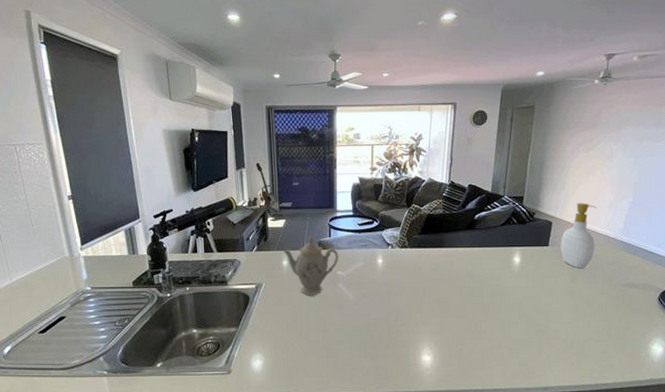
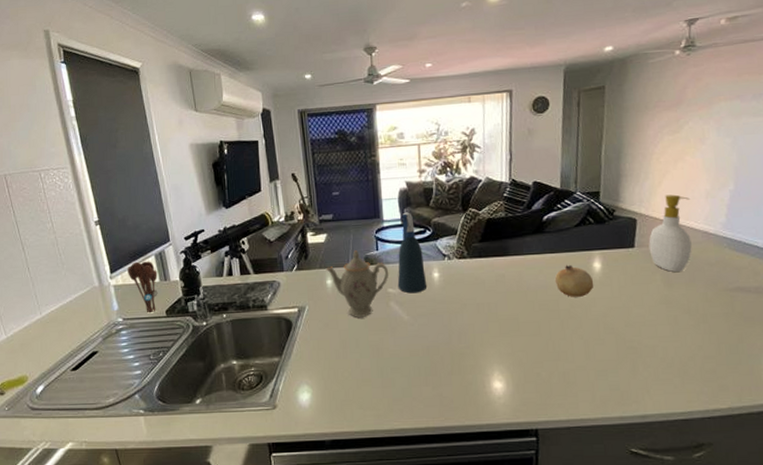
utensil holder: none [98,235,126,284] -> present [127,261,158,314]
spray bottle: none [346,204,372,276] -> present [397,212,427,294]
fruit: none [481,257,513,286] -> present [554,264,594,297]

